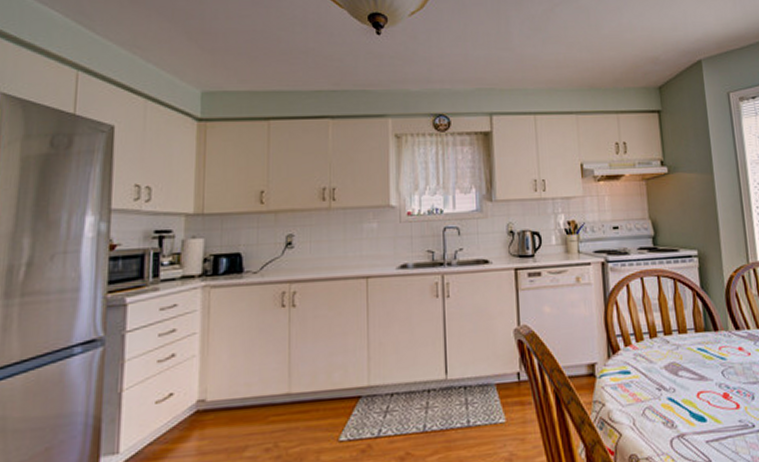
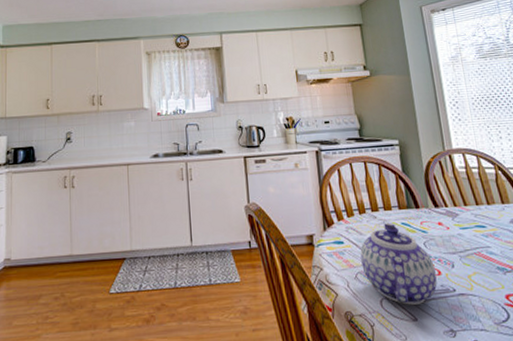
teapot: none [649,348,735,445] -> present [360,222,438,305]

